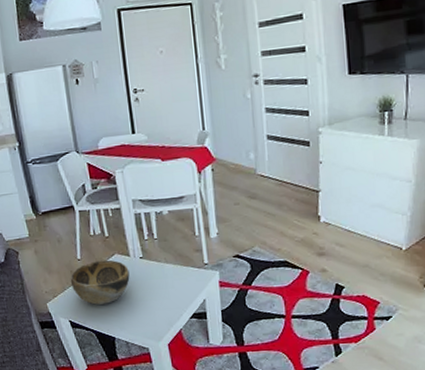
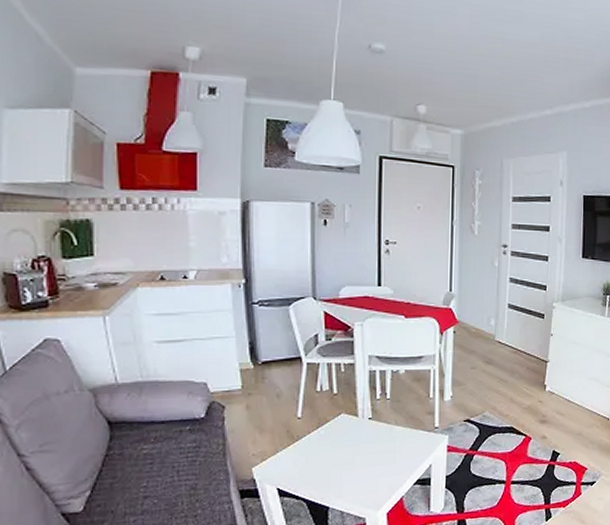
decorative bowl: present [70,260,130,305] -> none [285,419,355,470]

